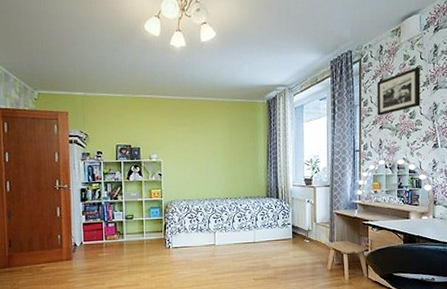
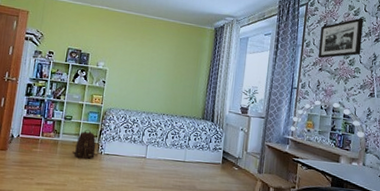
backpack: none [139,225,167,257] -> present [71,129,99,160]

